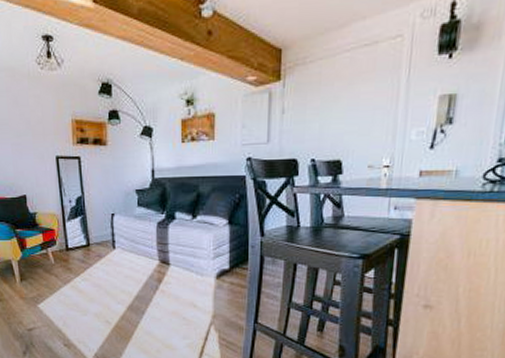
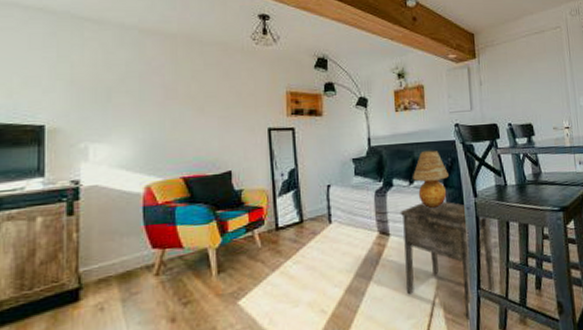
side table: none [181,237,276,349] -> present [400,201,496,321]
table lamp: none [195,185,235,244] -> present [412,150,449,209]

